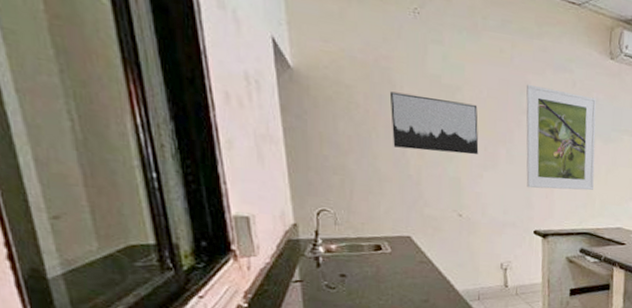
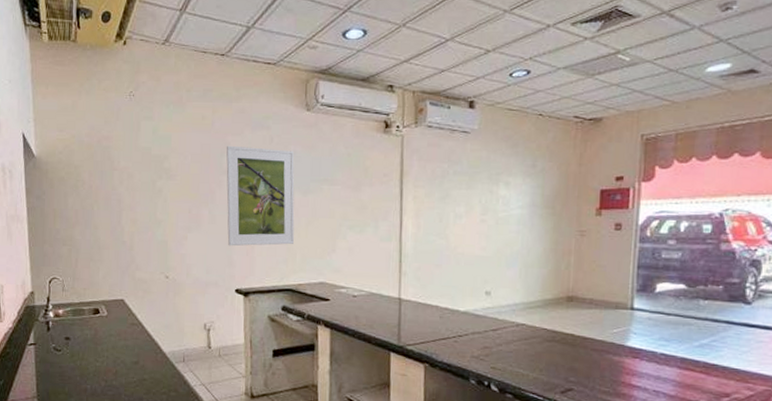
wall art: present [389,91,479,155] -> none [109,167,184,218]

